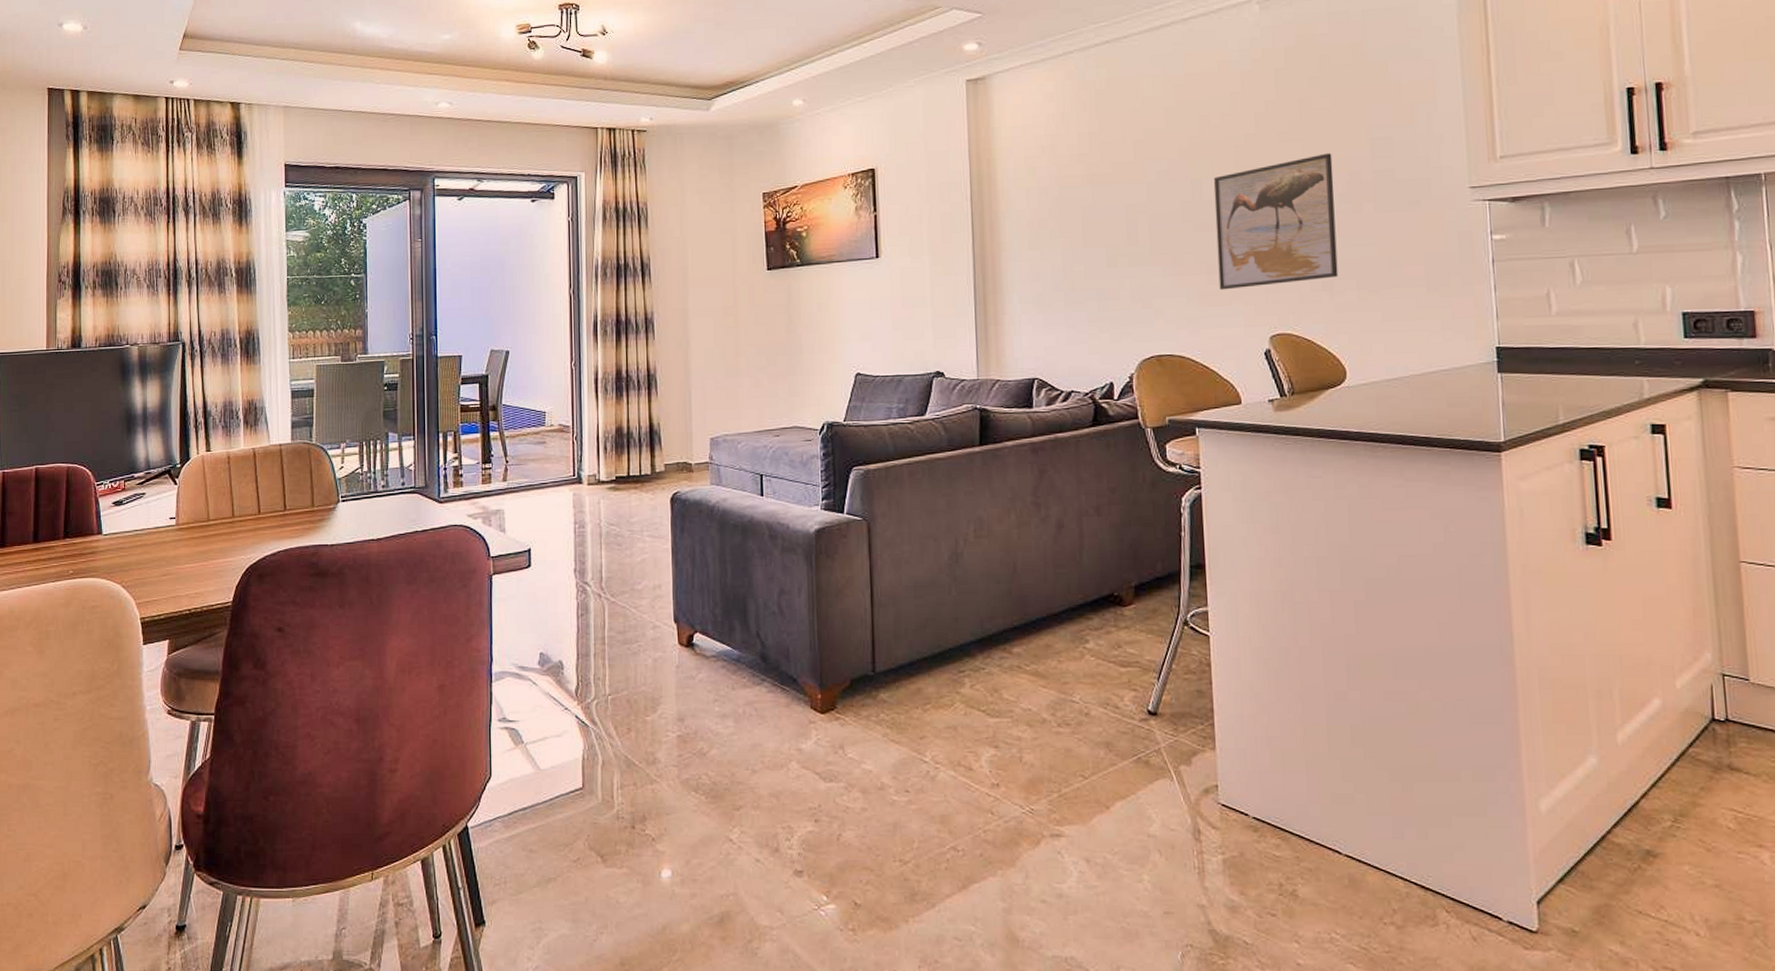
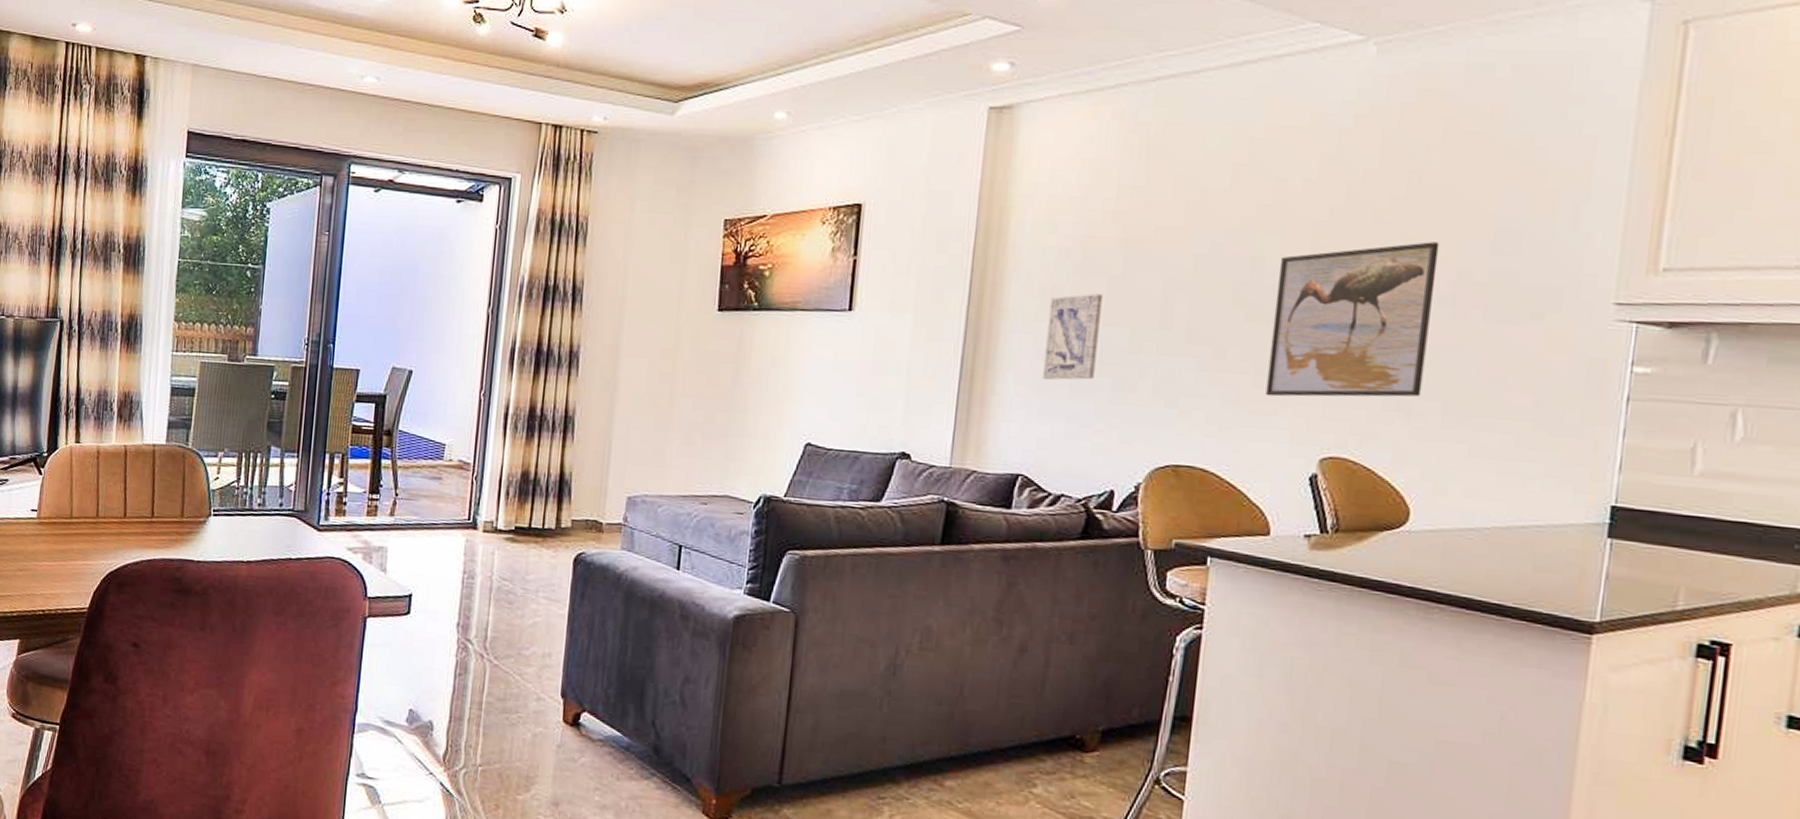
wall art: none [1039,222,1083,297] -> present [1043,293,1103,380]

